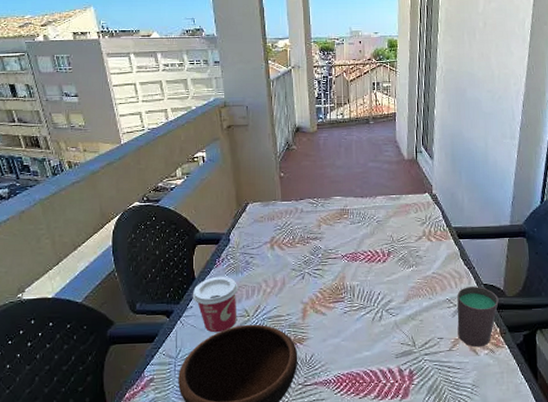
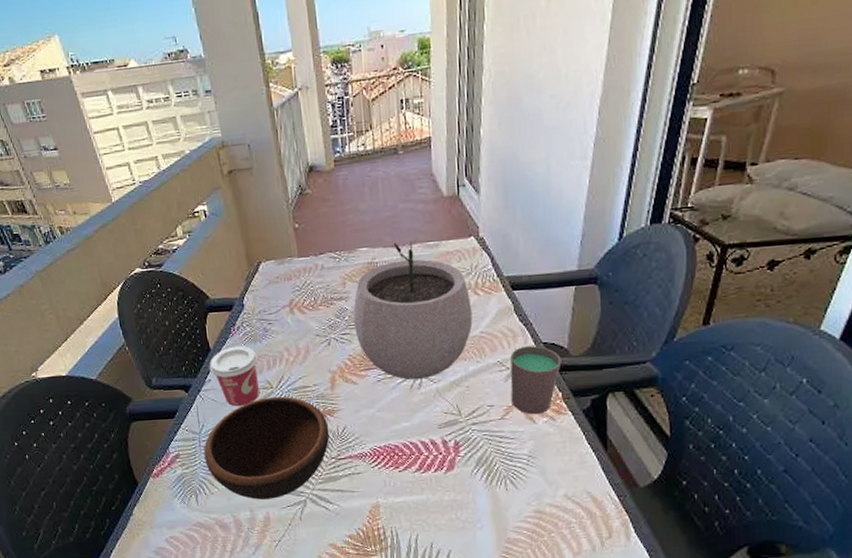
plant pot: none [325,191,426,313] -> present [353,238,473,380]

